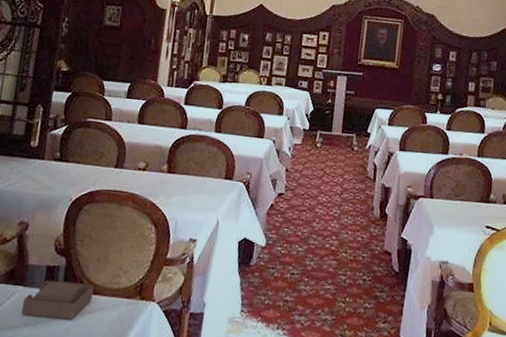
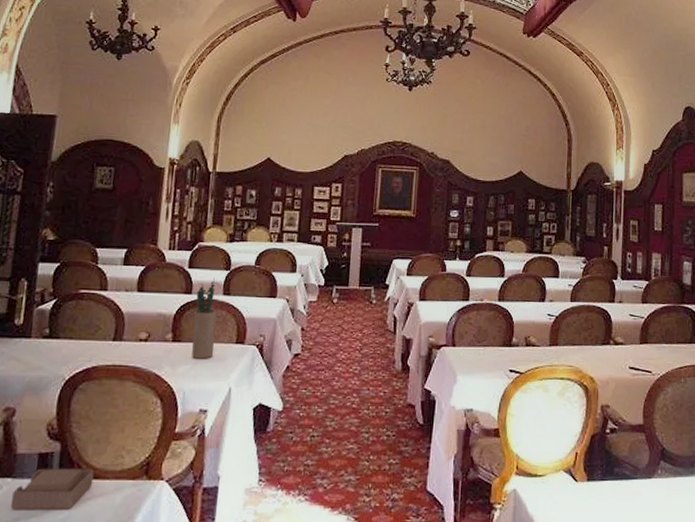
vase: none [184,115,210,192] -> present [192,277,217,359]

